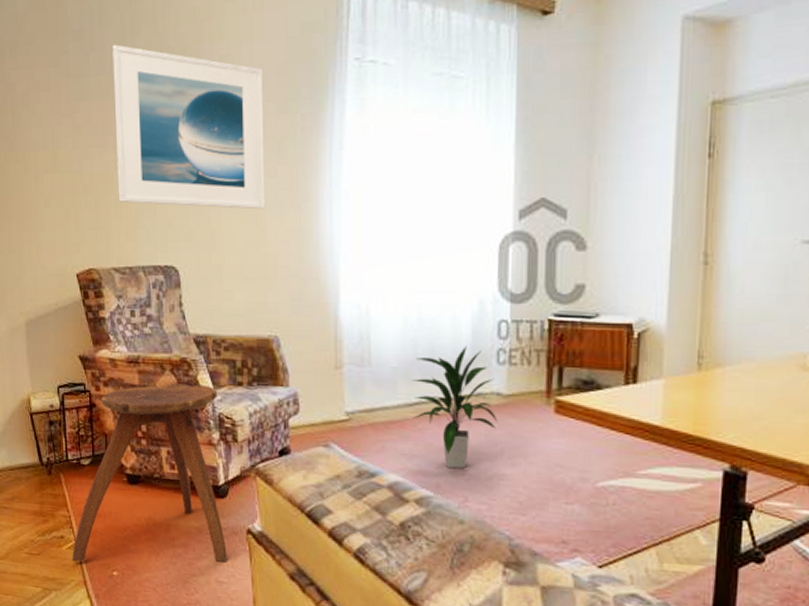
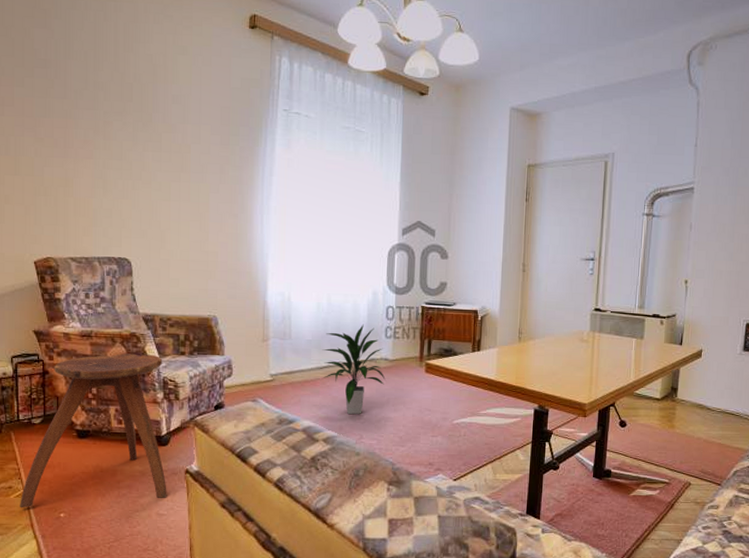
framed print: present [112,44,265,210] -> none [76,75,209,217]

